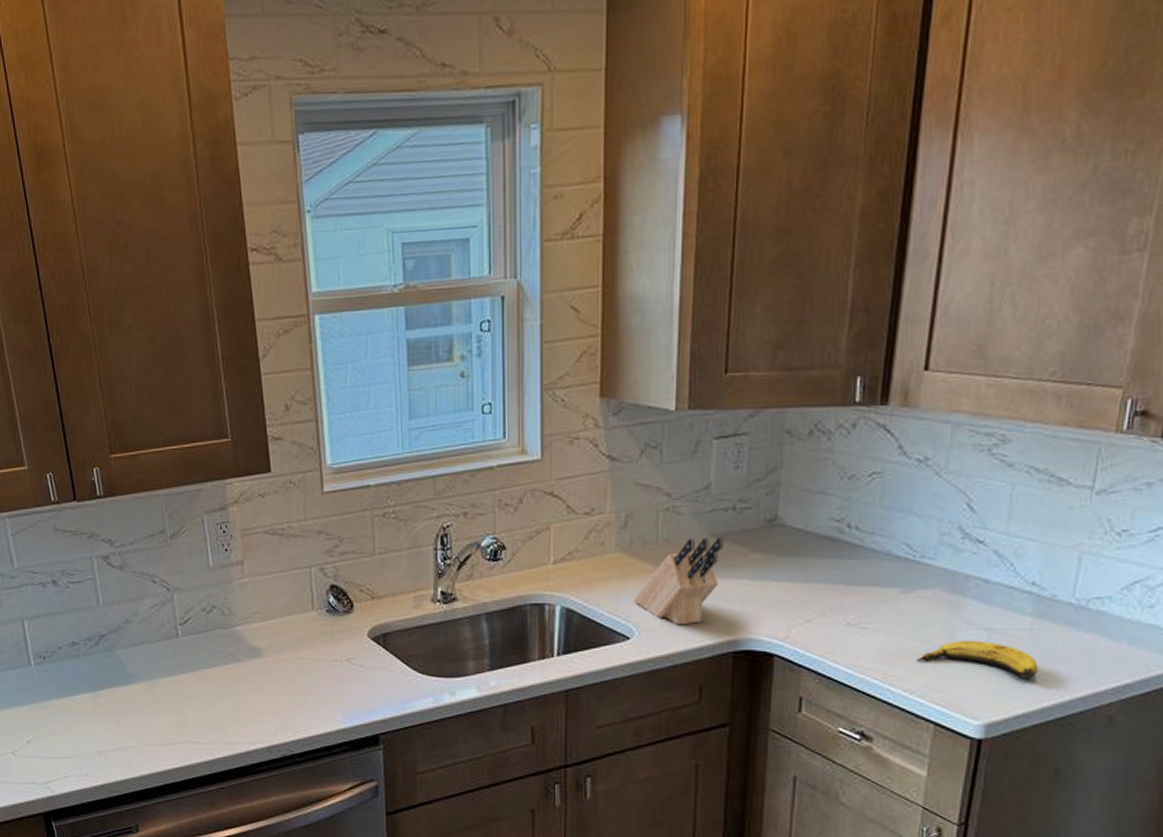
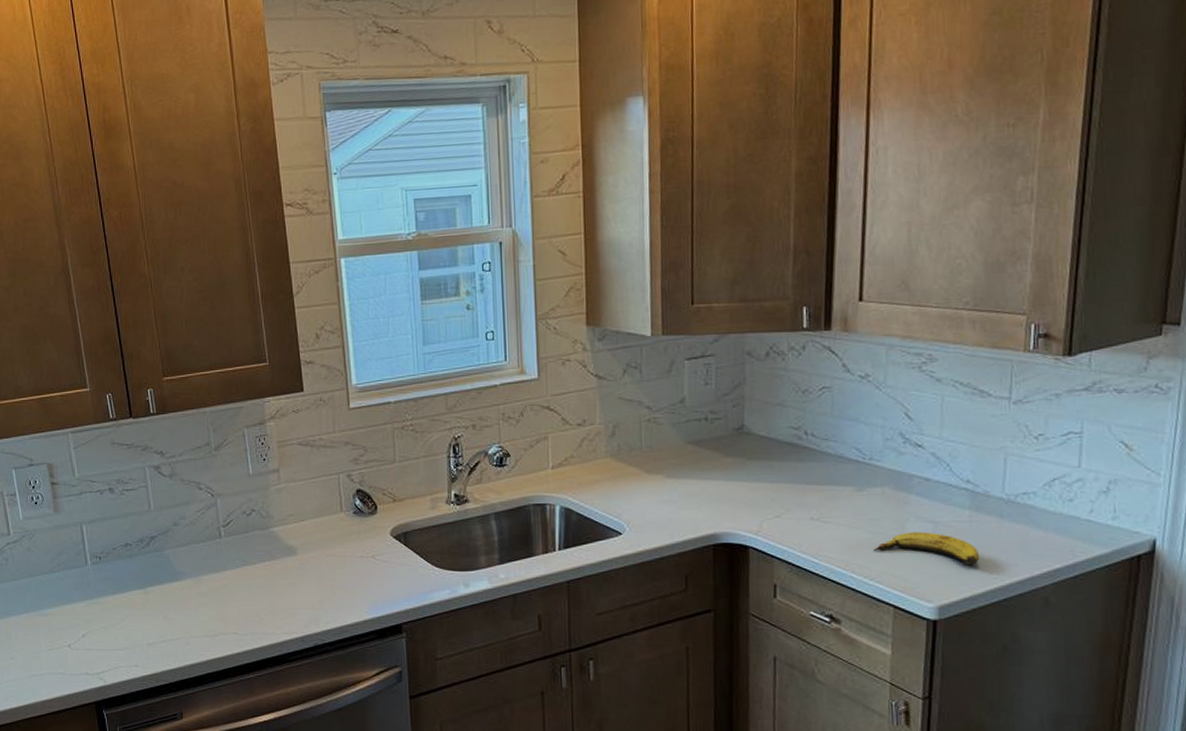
knife block: present [633,537,724,625] -> none [623,444,700,522]

